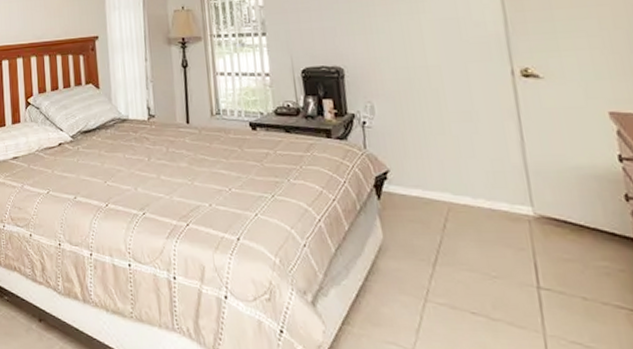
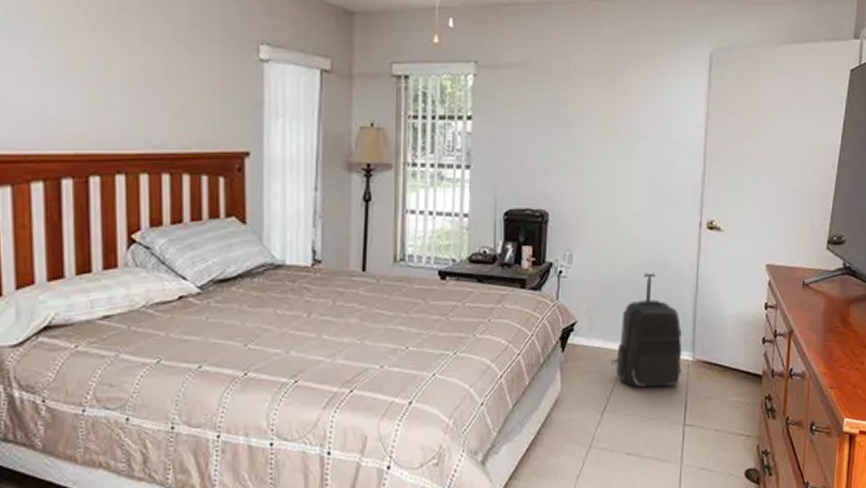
rolling backpack: none [433,123,523,243] -> present [610,273,682,387]

